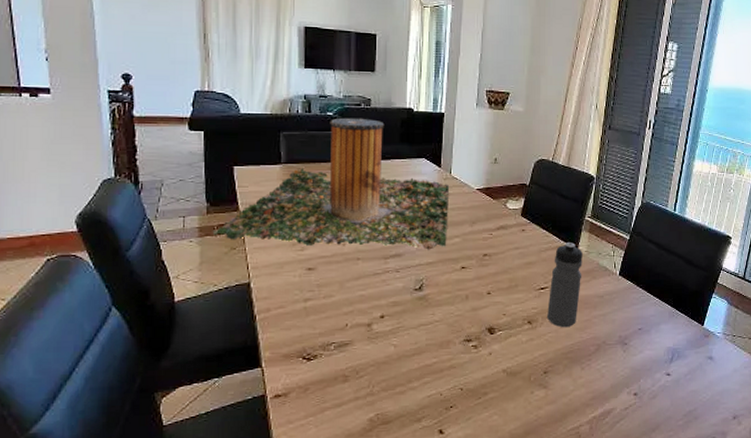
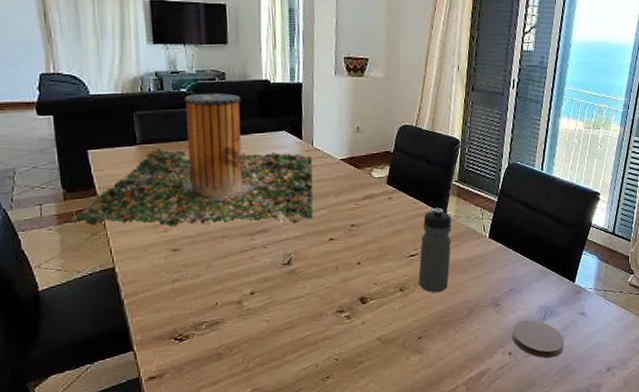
coaster: none [638,360,691,402] -> present [512,319,564,359]

